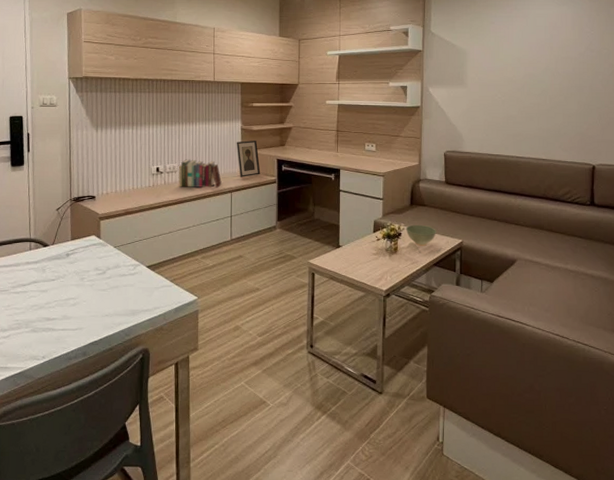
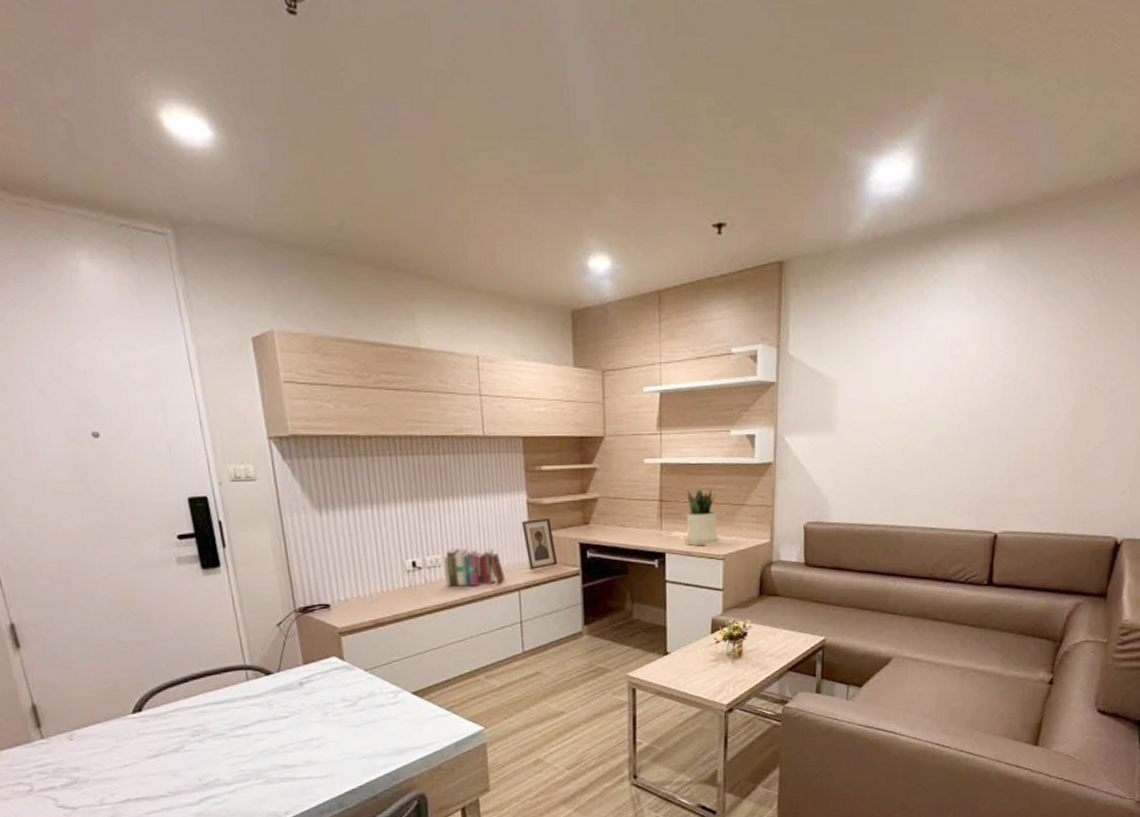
planter: none [354,123,382,166] -> present [684,488,722,547]
bowl: present [405,224,437,247] -> none [752,620,793,648]

